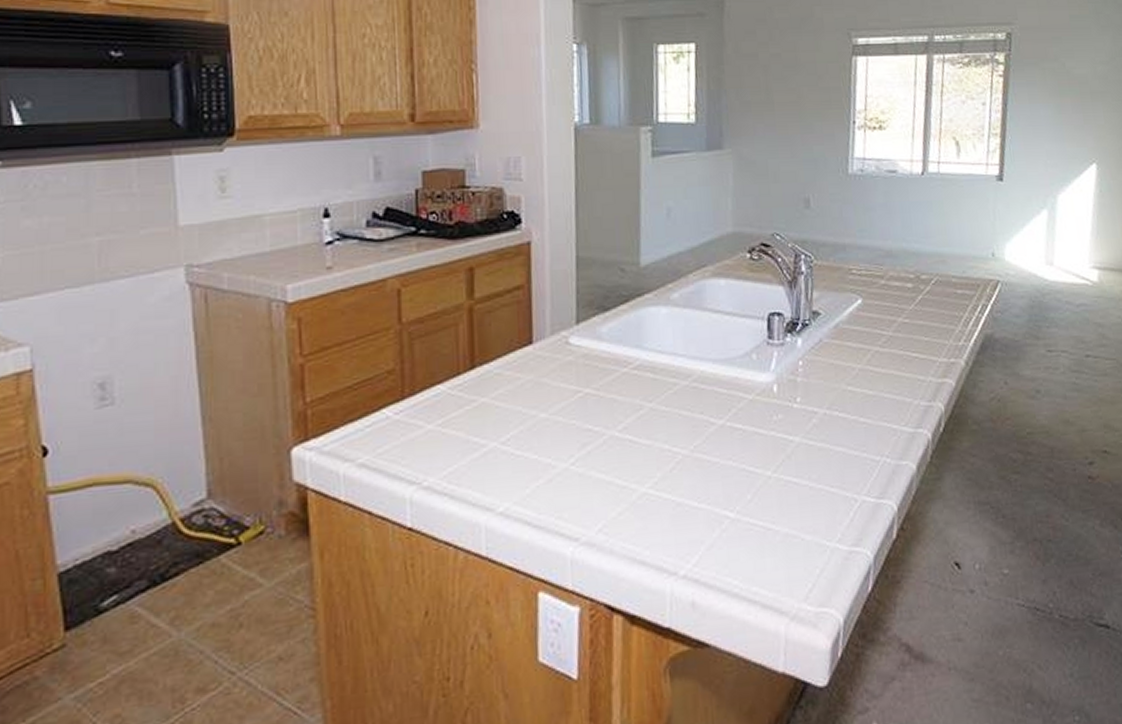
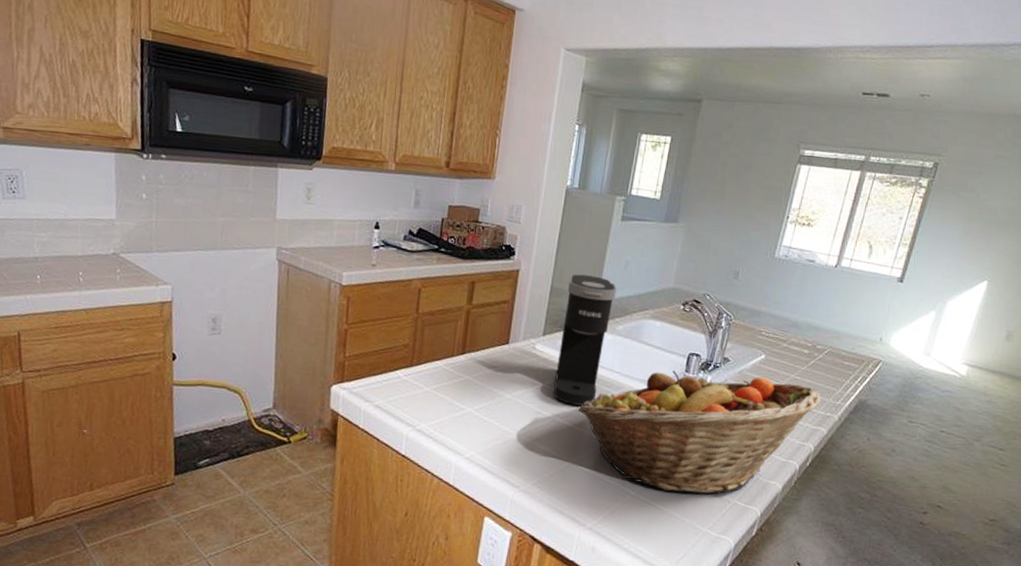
coffee maker: none [599,233,662,411] -> present [553,274,617,406]
fruit basket: none [640,328,940,503] -> present [578,370,821,495]

